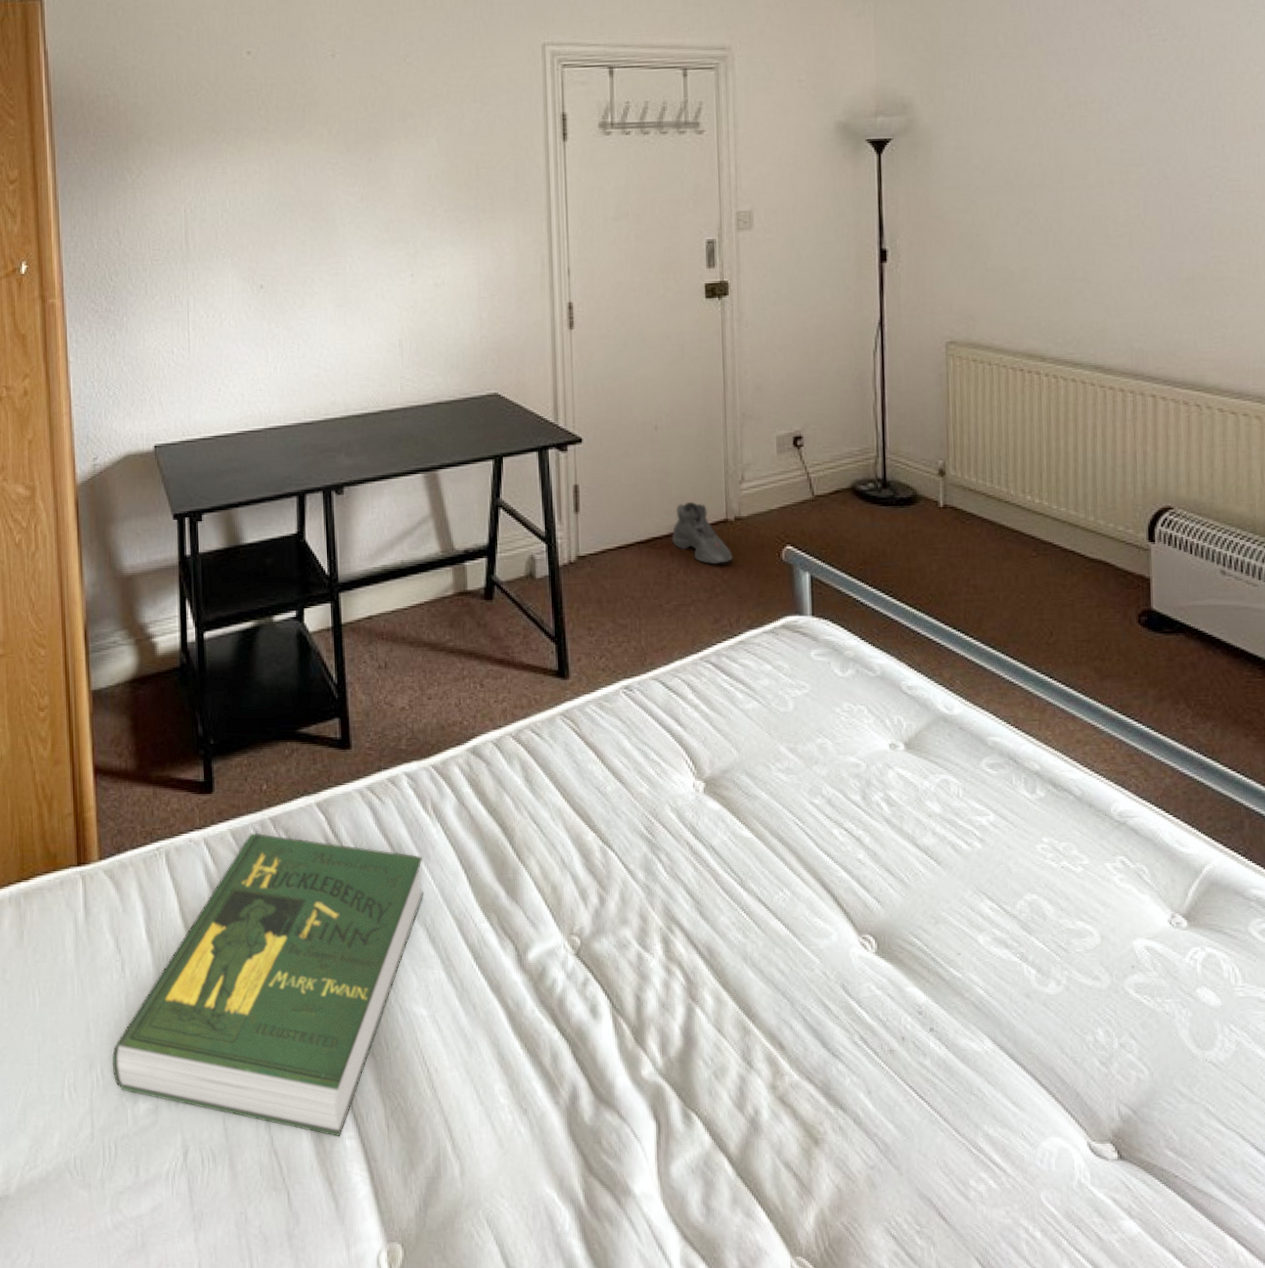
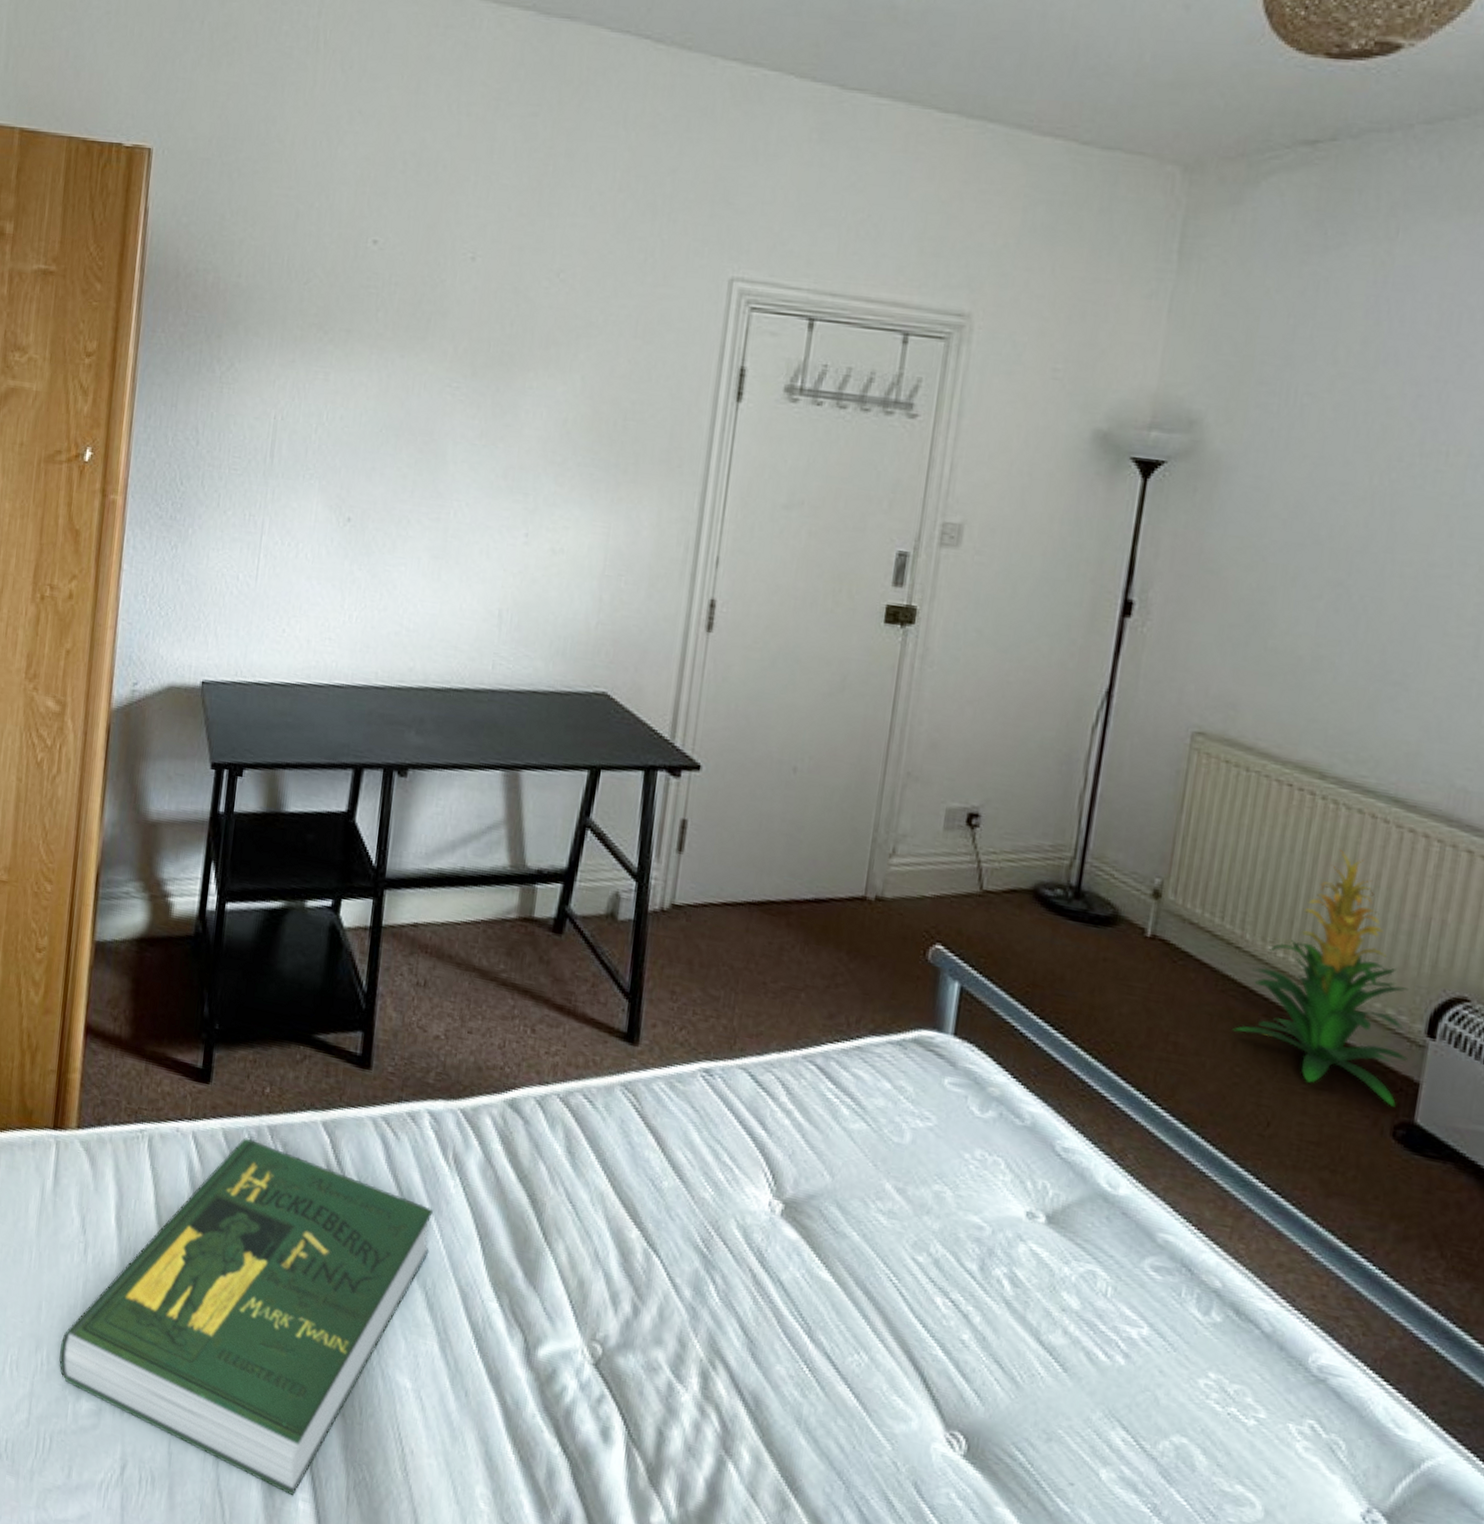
shoe: present [671,501,733,564] -> none [791,866,865,949]
indoor plant: none [1014,412,1138,600] -> present [1233,850,1408,1107]

